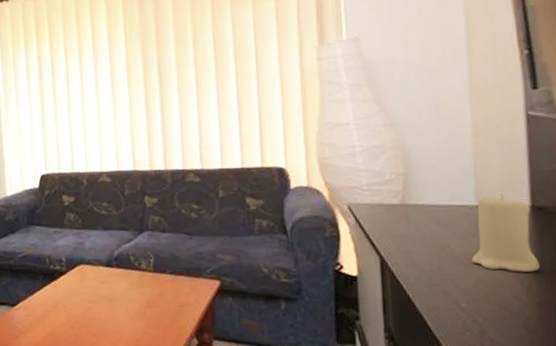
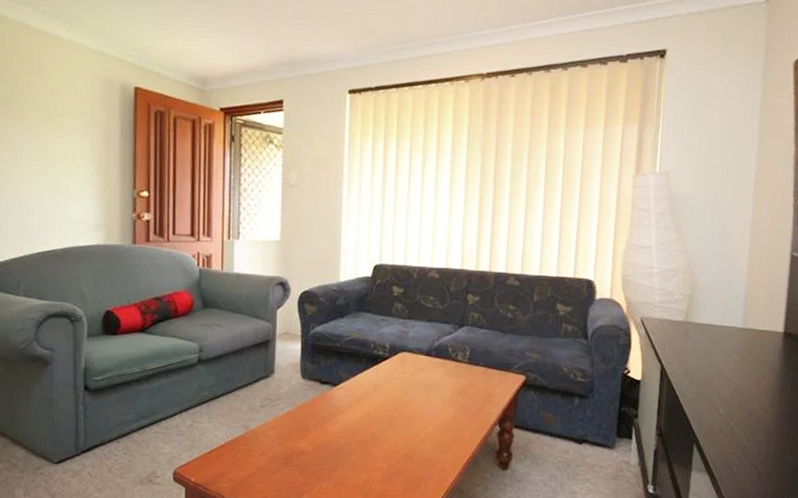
candle: present [471,193,540,272] -> none [732,319,783,387]

